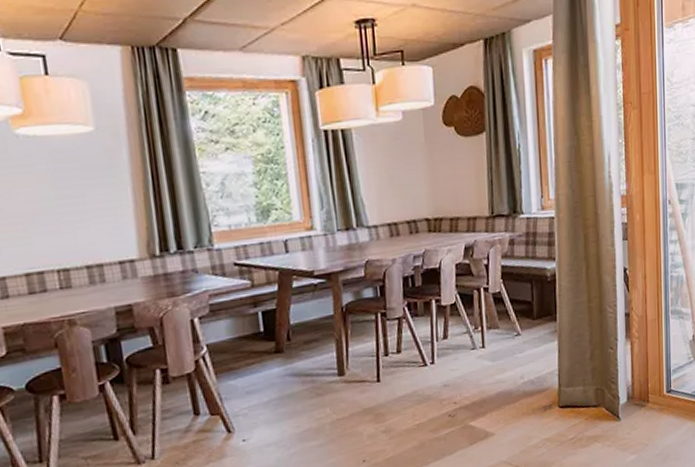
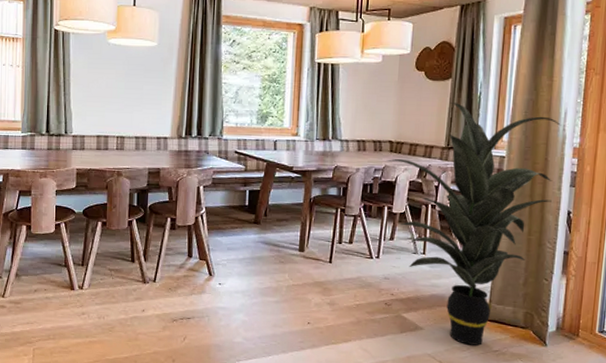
indoor plant: none [425,160,607,440] -> present [386,103,561,345]

